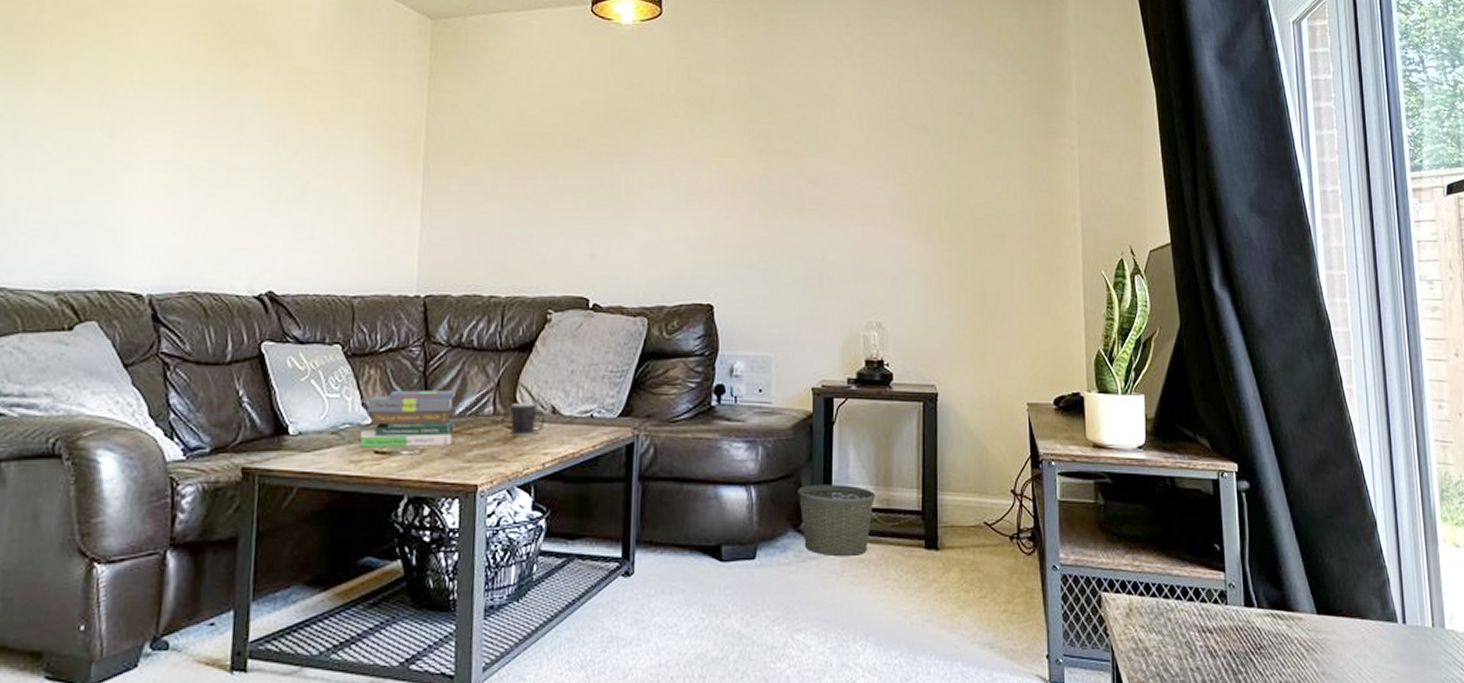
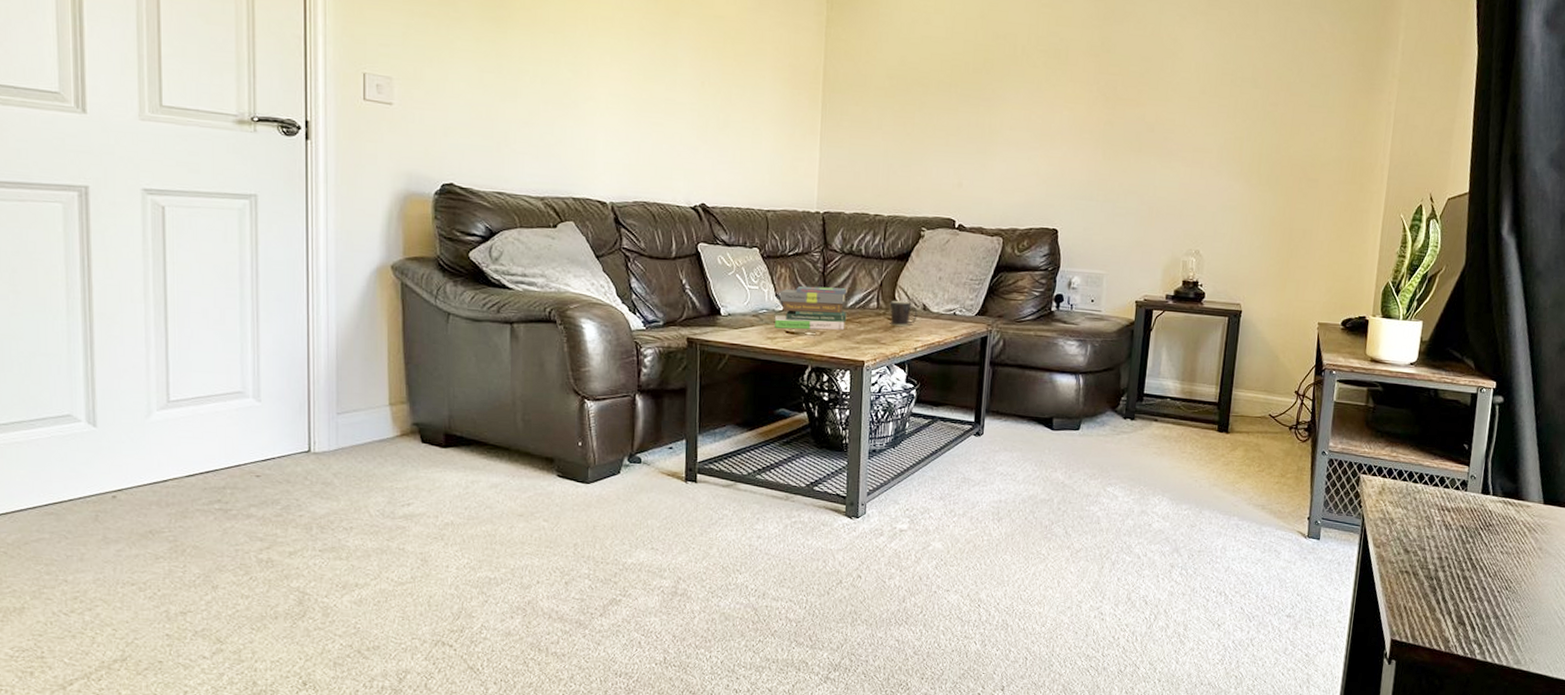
basket: present [798,484,877,556] -> none [1117,376,1182,433]

